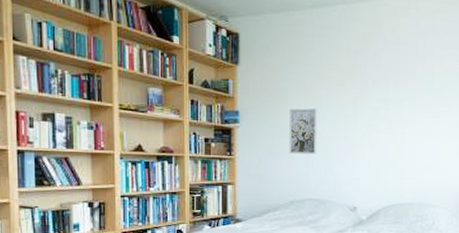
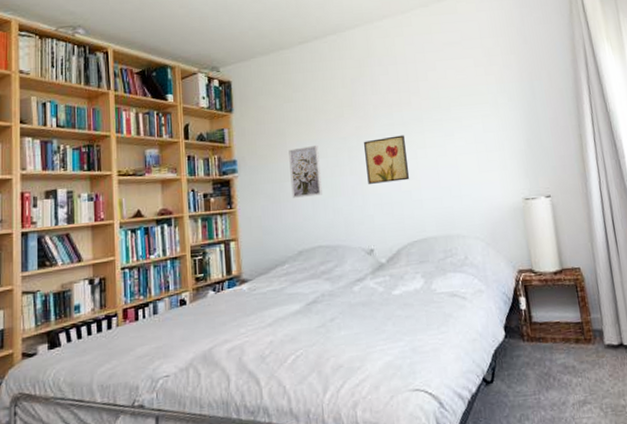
wall art: none [359,110,397,152] -> present [364,135,410,184]

